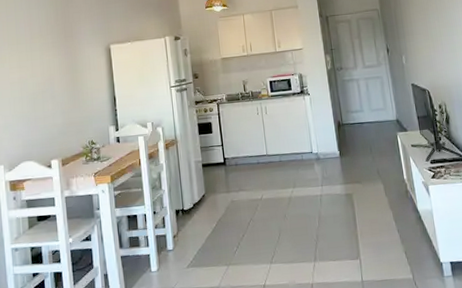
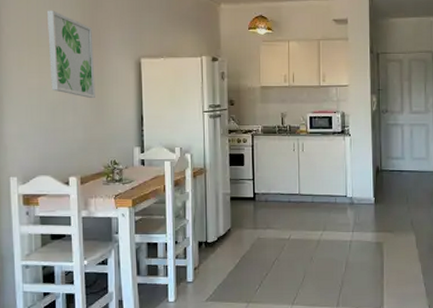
wall art: none [23,11,71,86] -> present [46,10,95,99]

